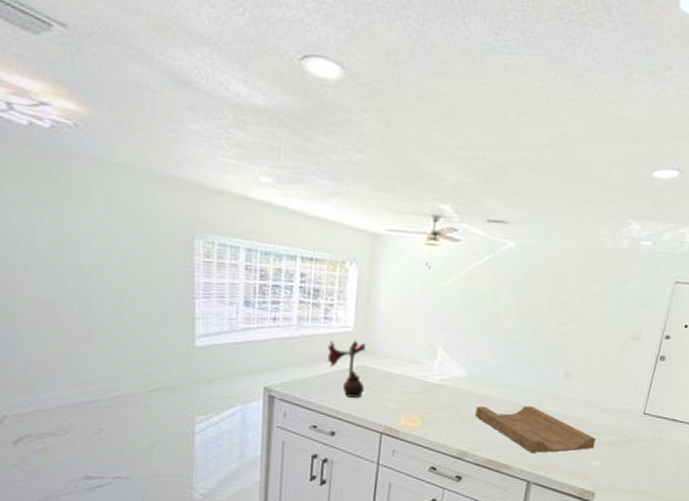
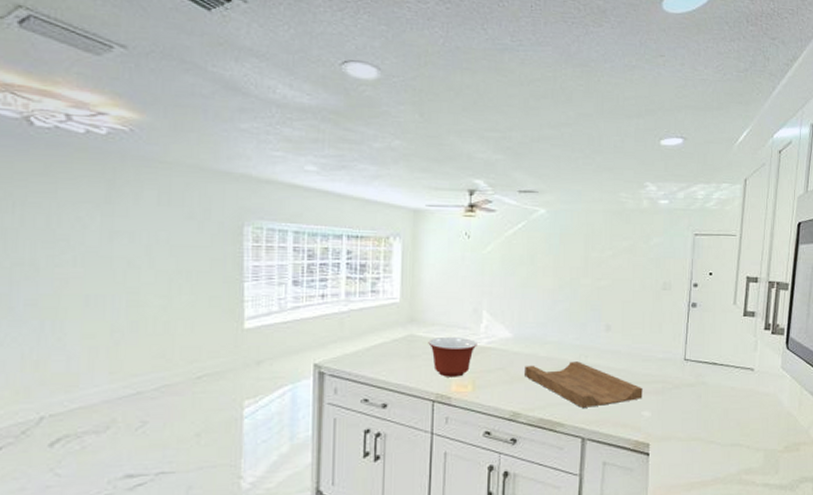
flower: present [326,339,365,398] -> none [374,310,414,367]
mixing bowl: none [379,370,430,412] -> present [428,336,477,377]

